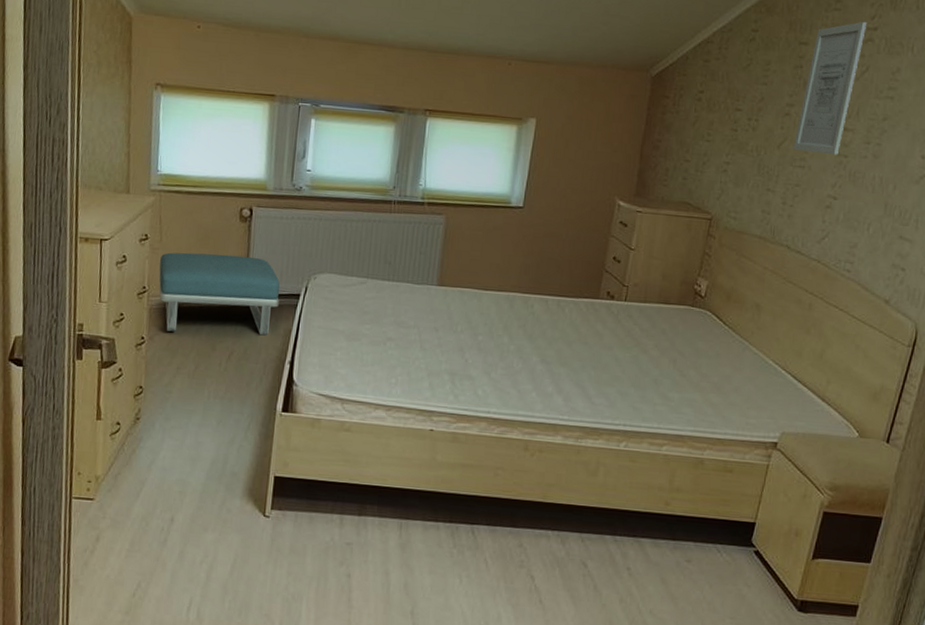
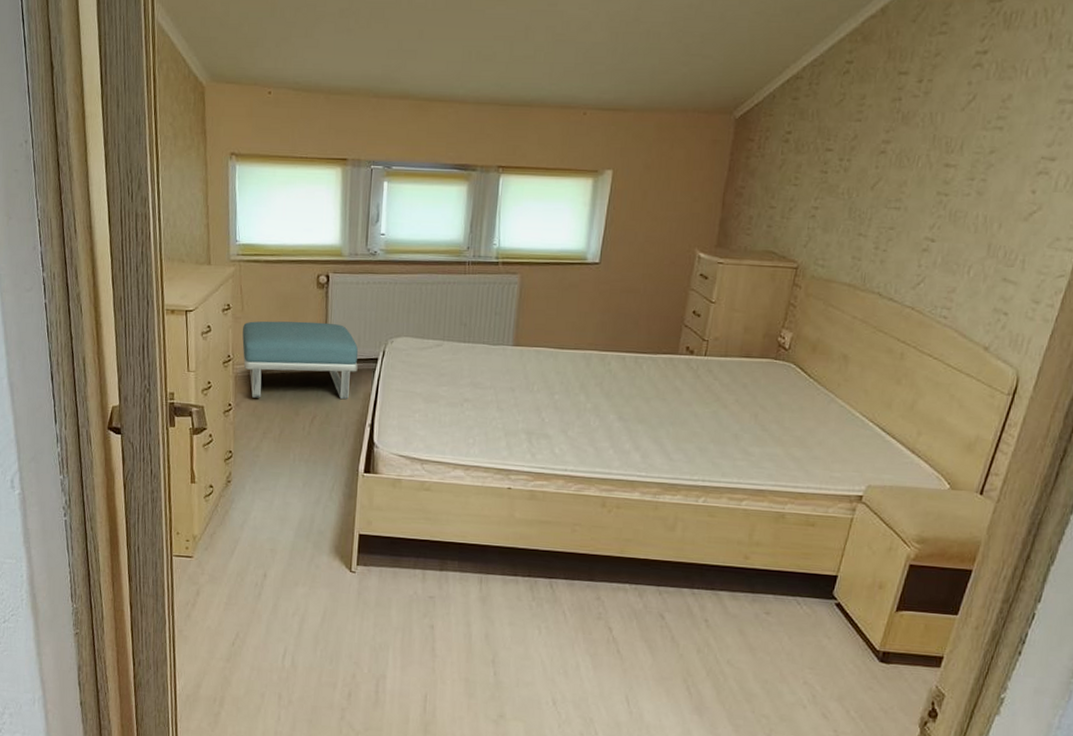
wall art: present [792,22,868,155] -> none [887,45,977,194]

